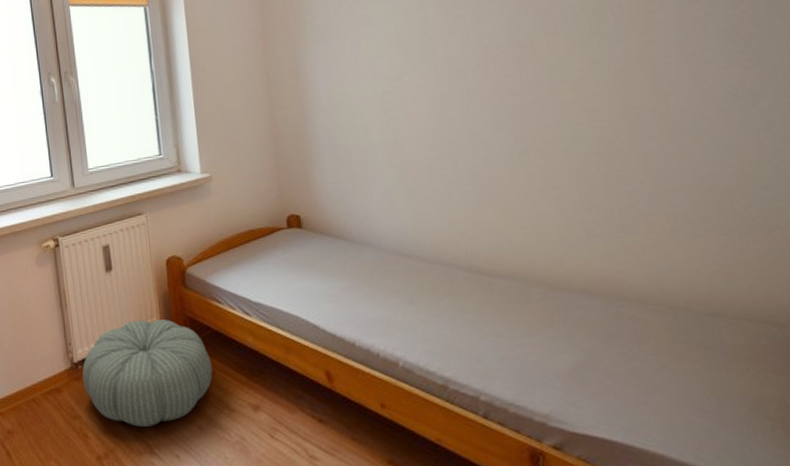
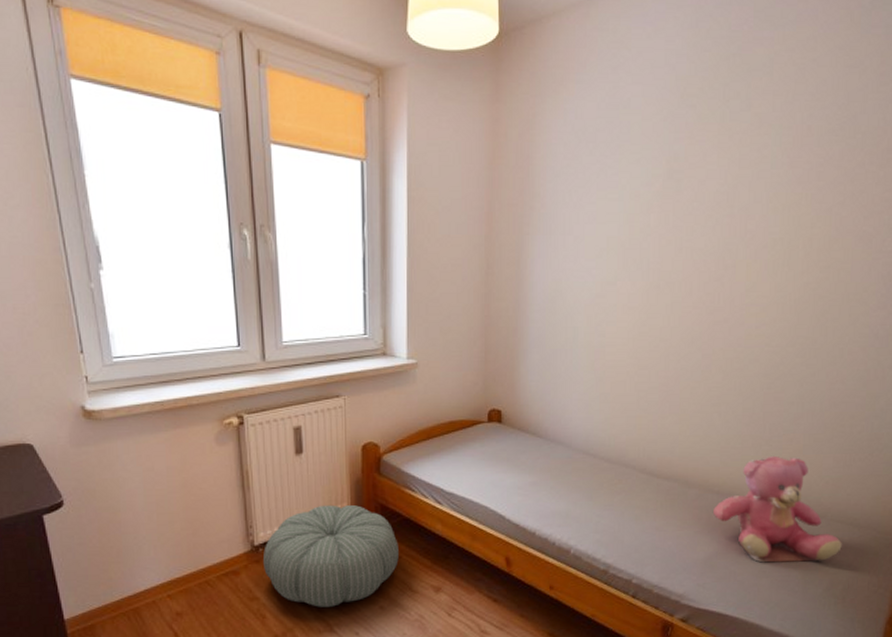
teddy bear: none [567,243,761,375] -> present [713,455,842,563]

